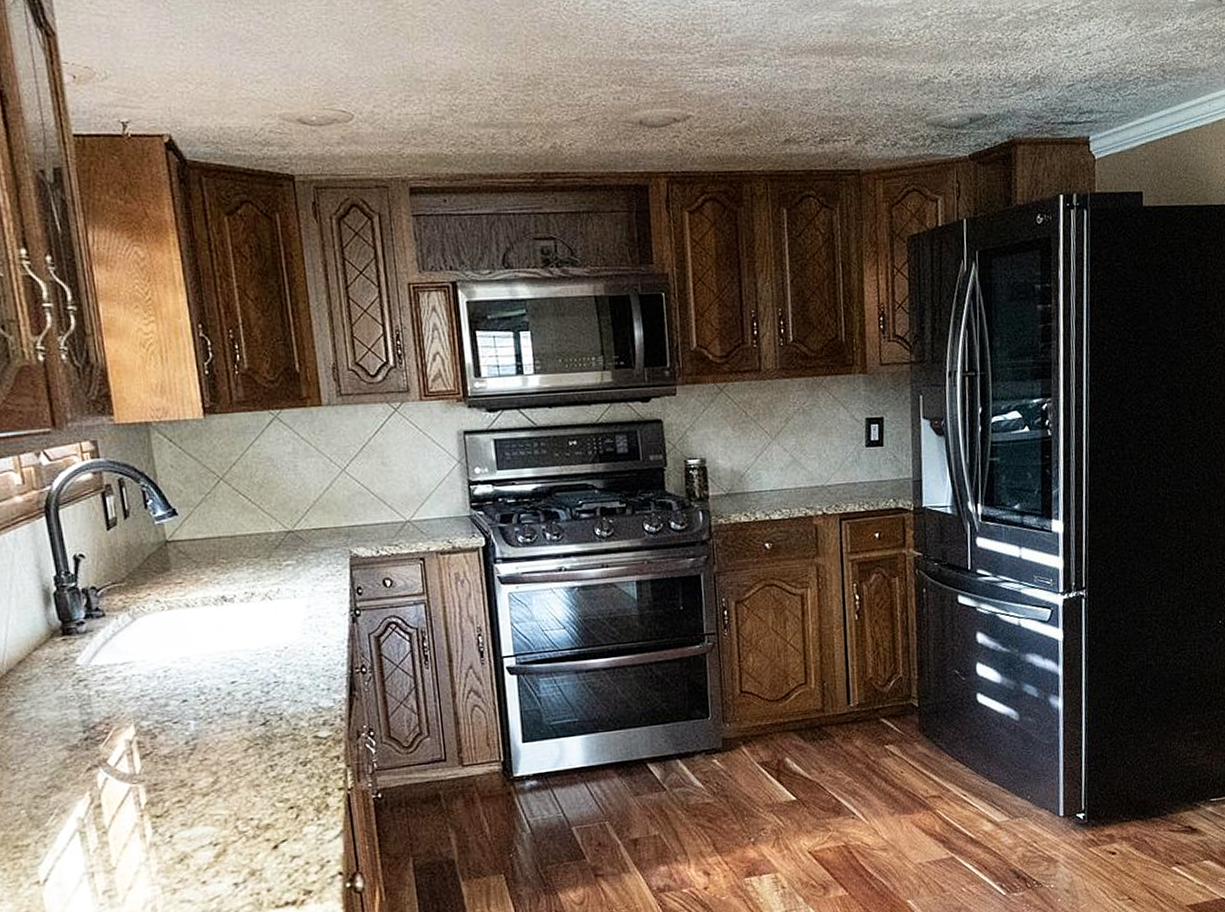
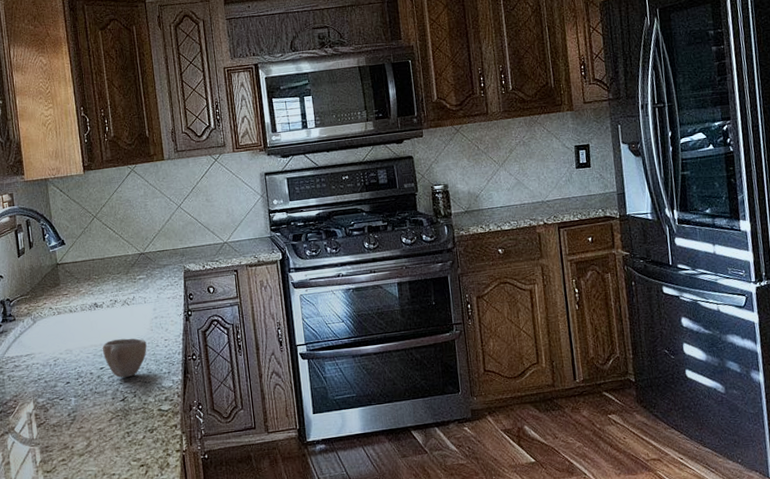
cup: none [234,643,298,696] -> present [103,338,147,378]

